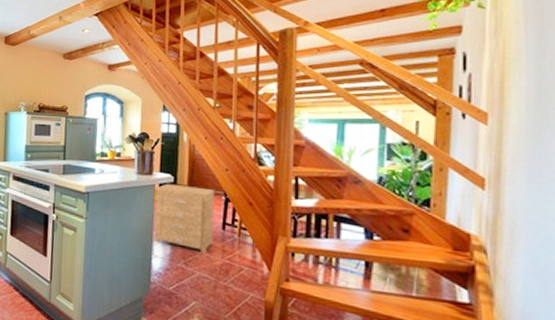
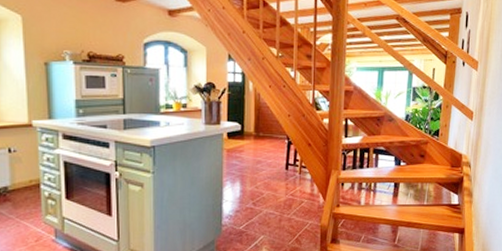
side table: present [154,183,215,254] -> none [224,131,279,193]

